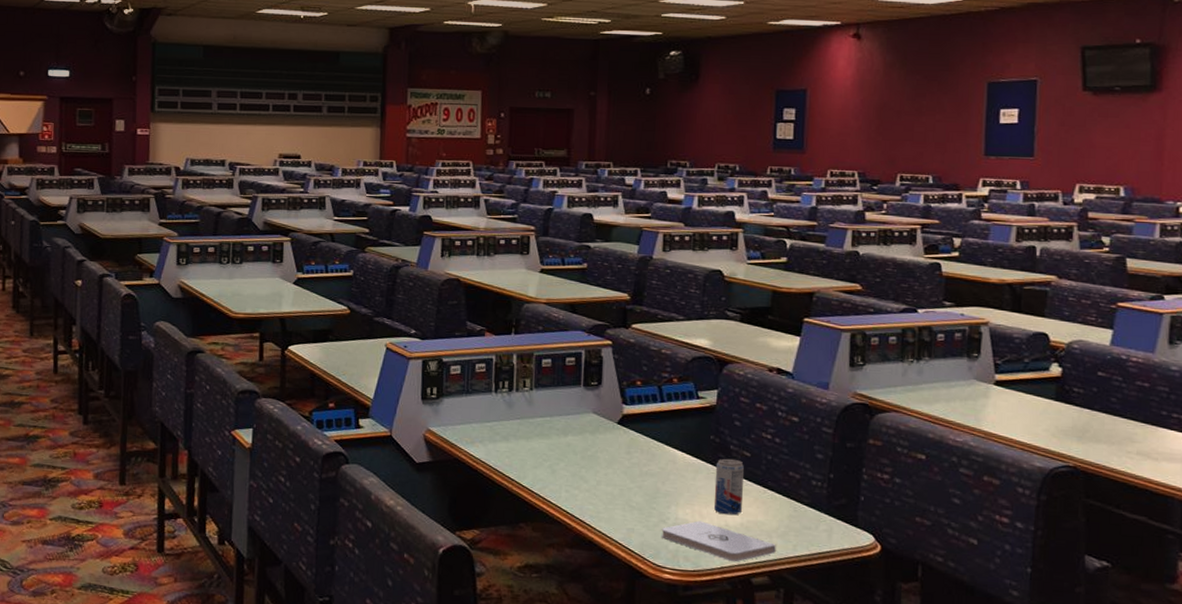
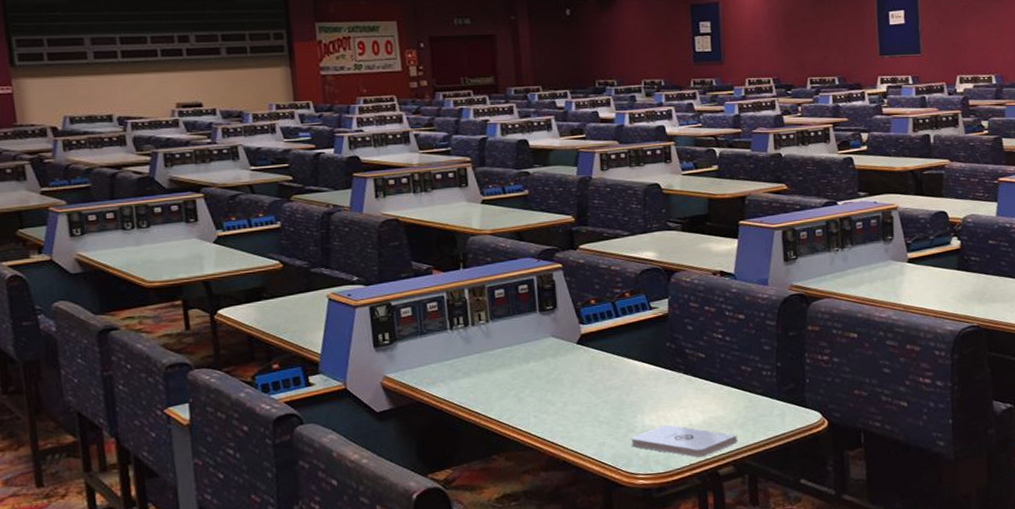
beverage can: present [713,458,744,515] -> none [674,361,704,415]

